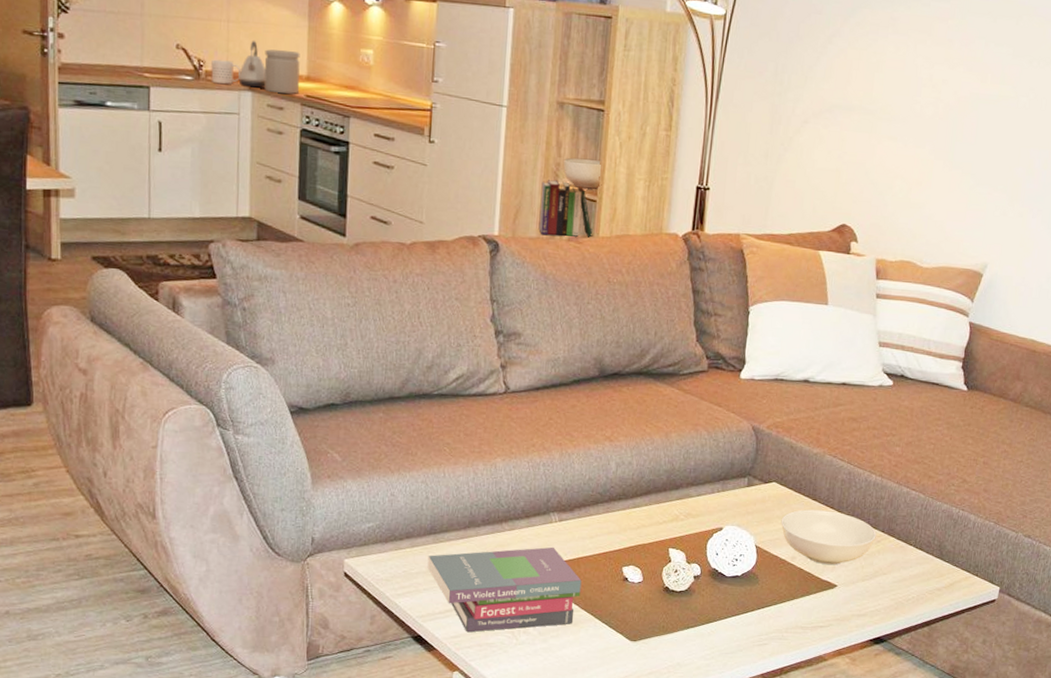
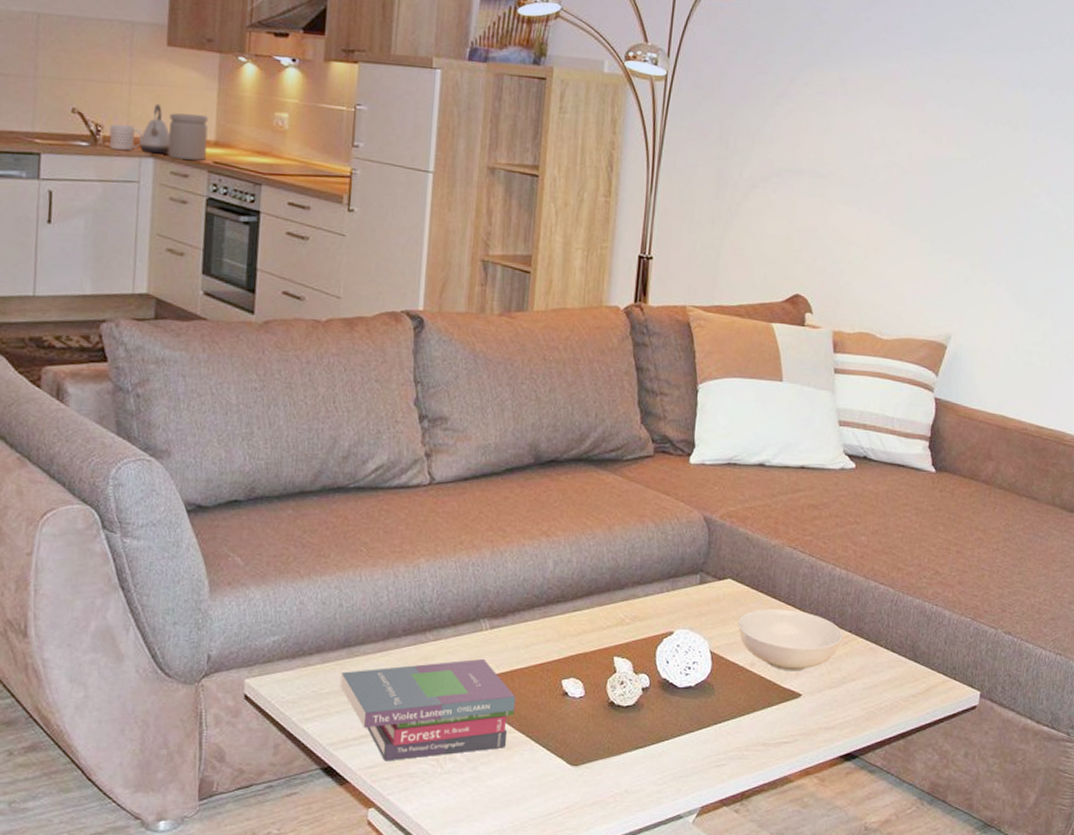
books: present [538,180,592,238] -> none [467,250,526,312]
bowl: present [563,157,603,189] -> none [494,226,537,260]

